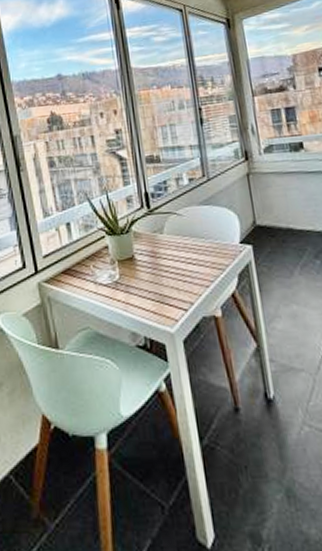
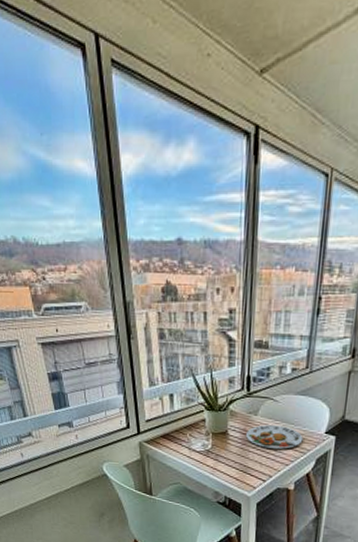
plate: none [155,241,218,270] -> present [246,425,303,449]

